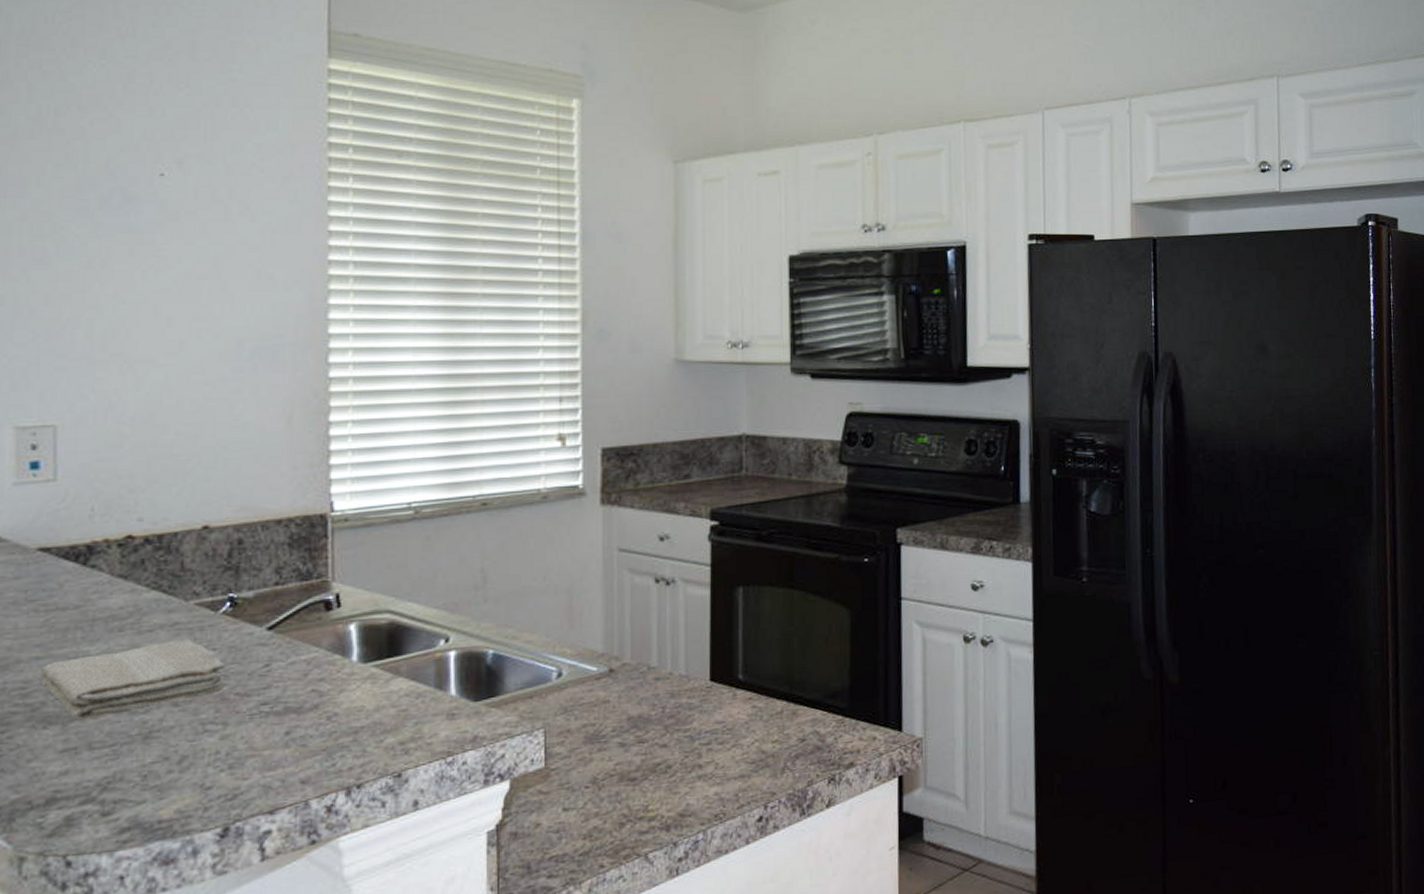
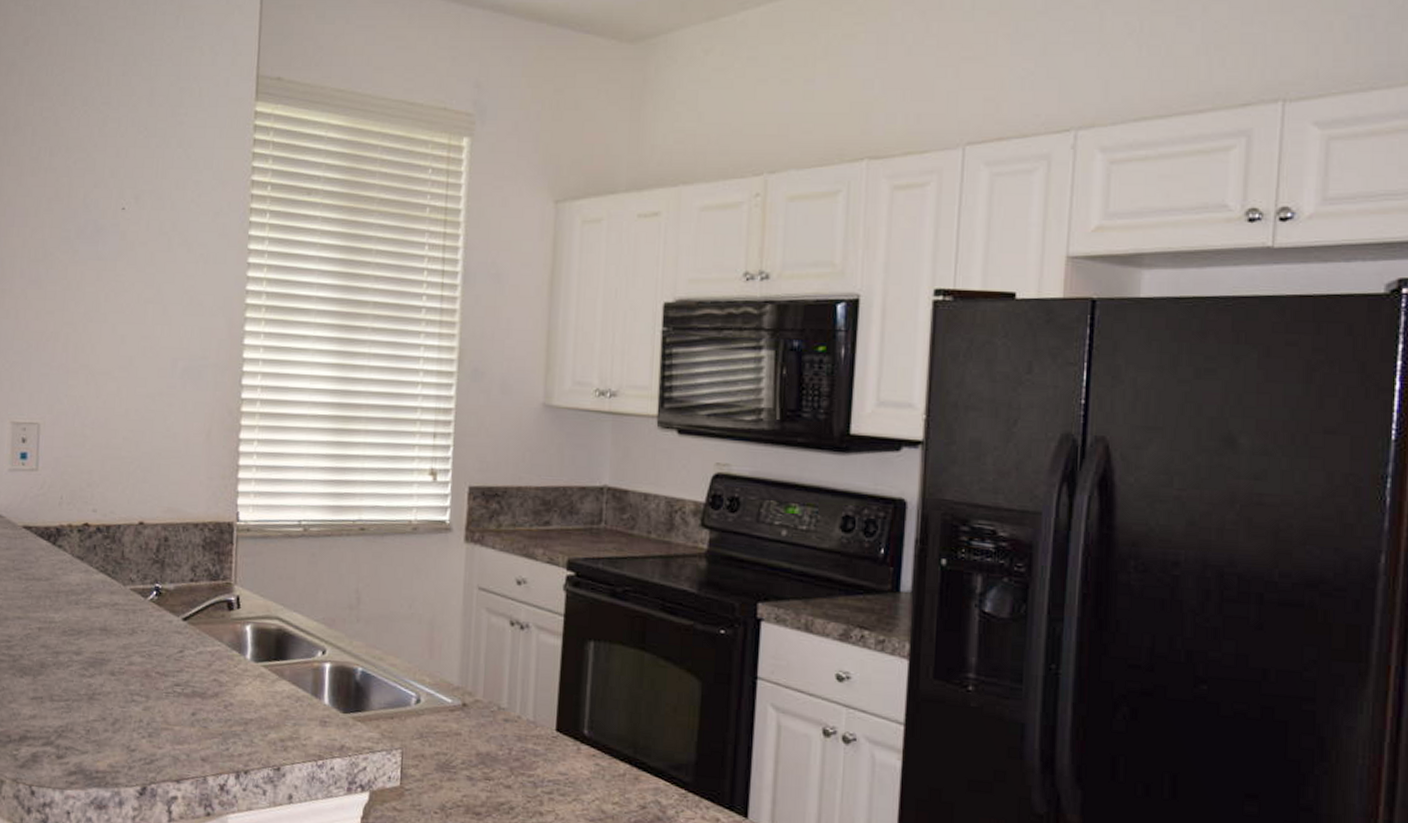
washcloth: present [38,639,227,721] -> none [18,618,150,676]

